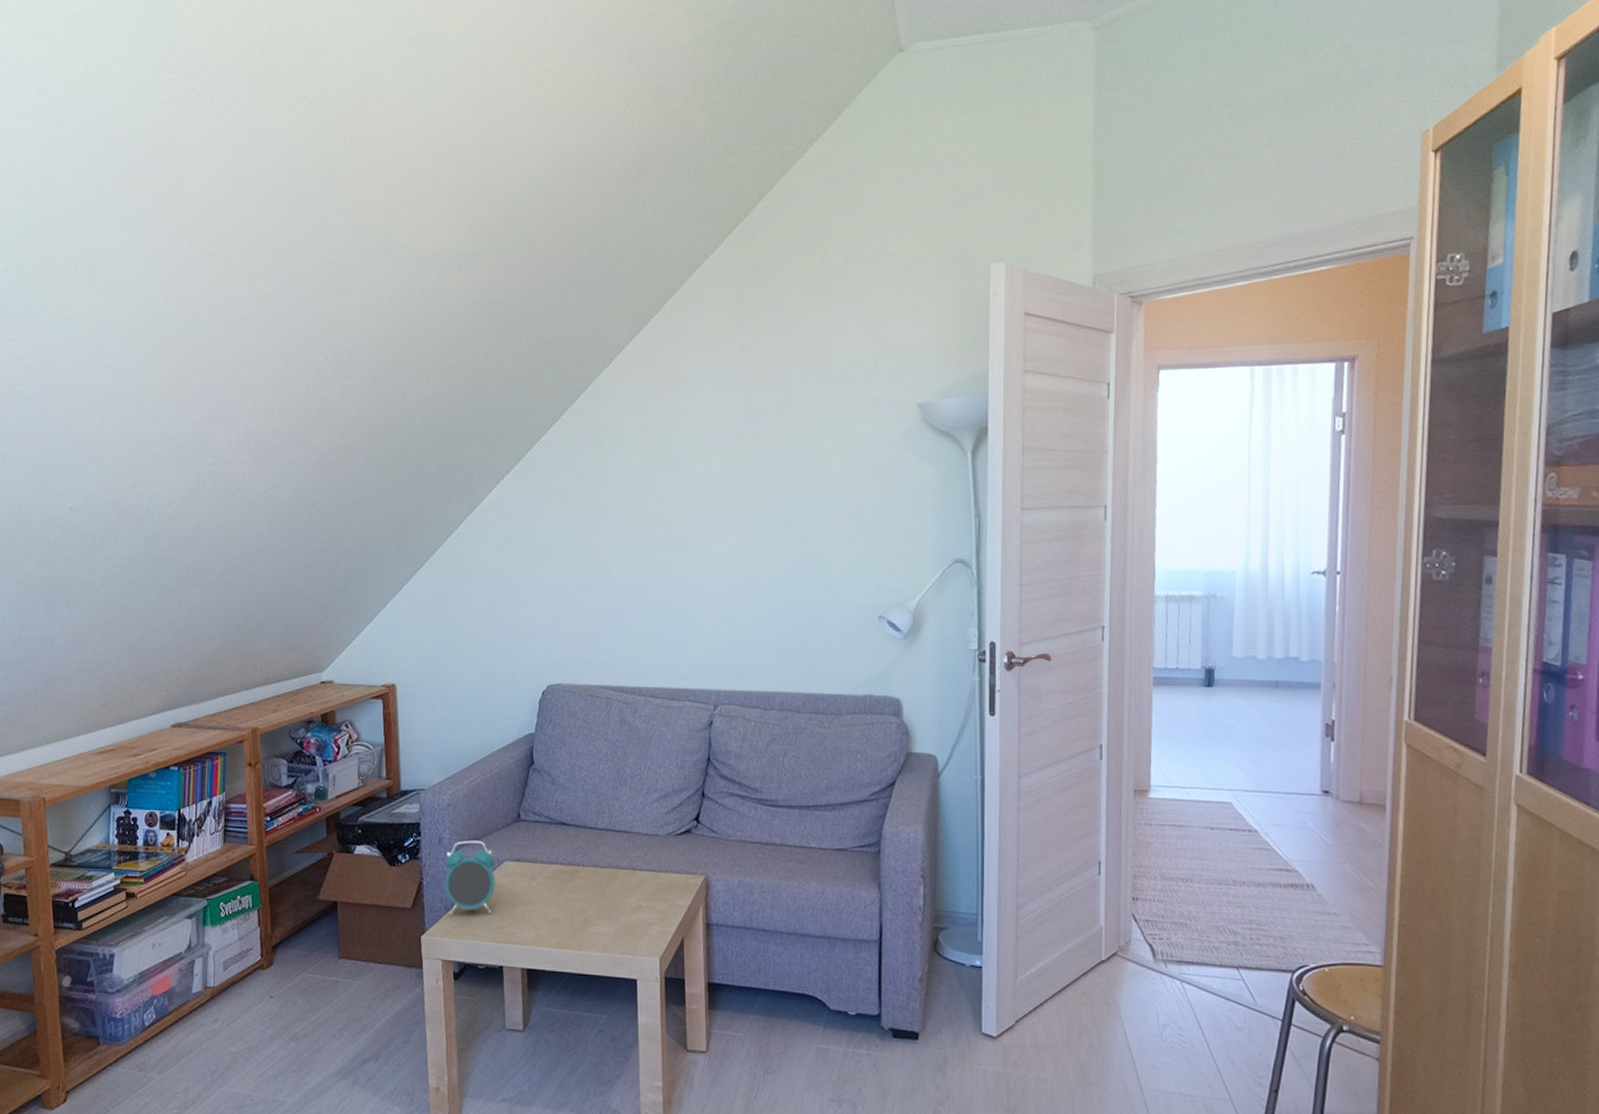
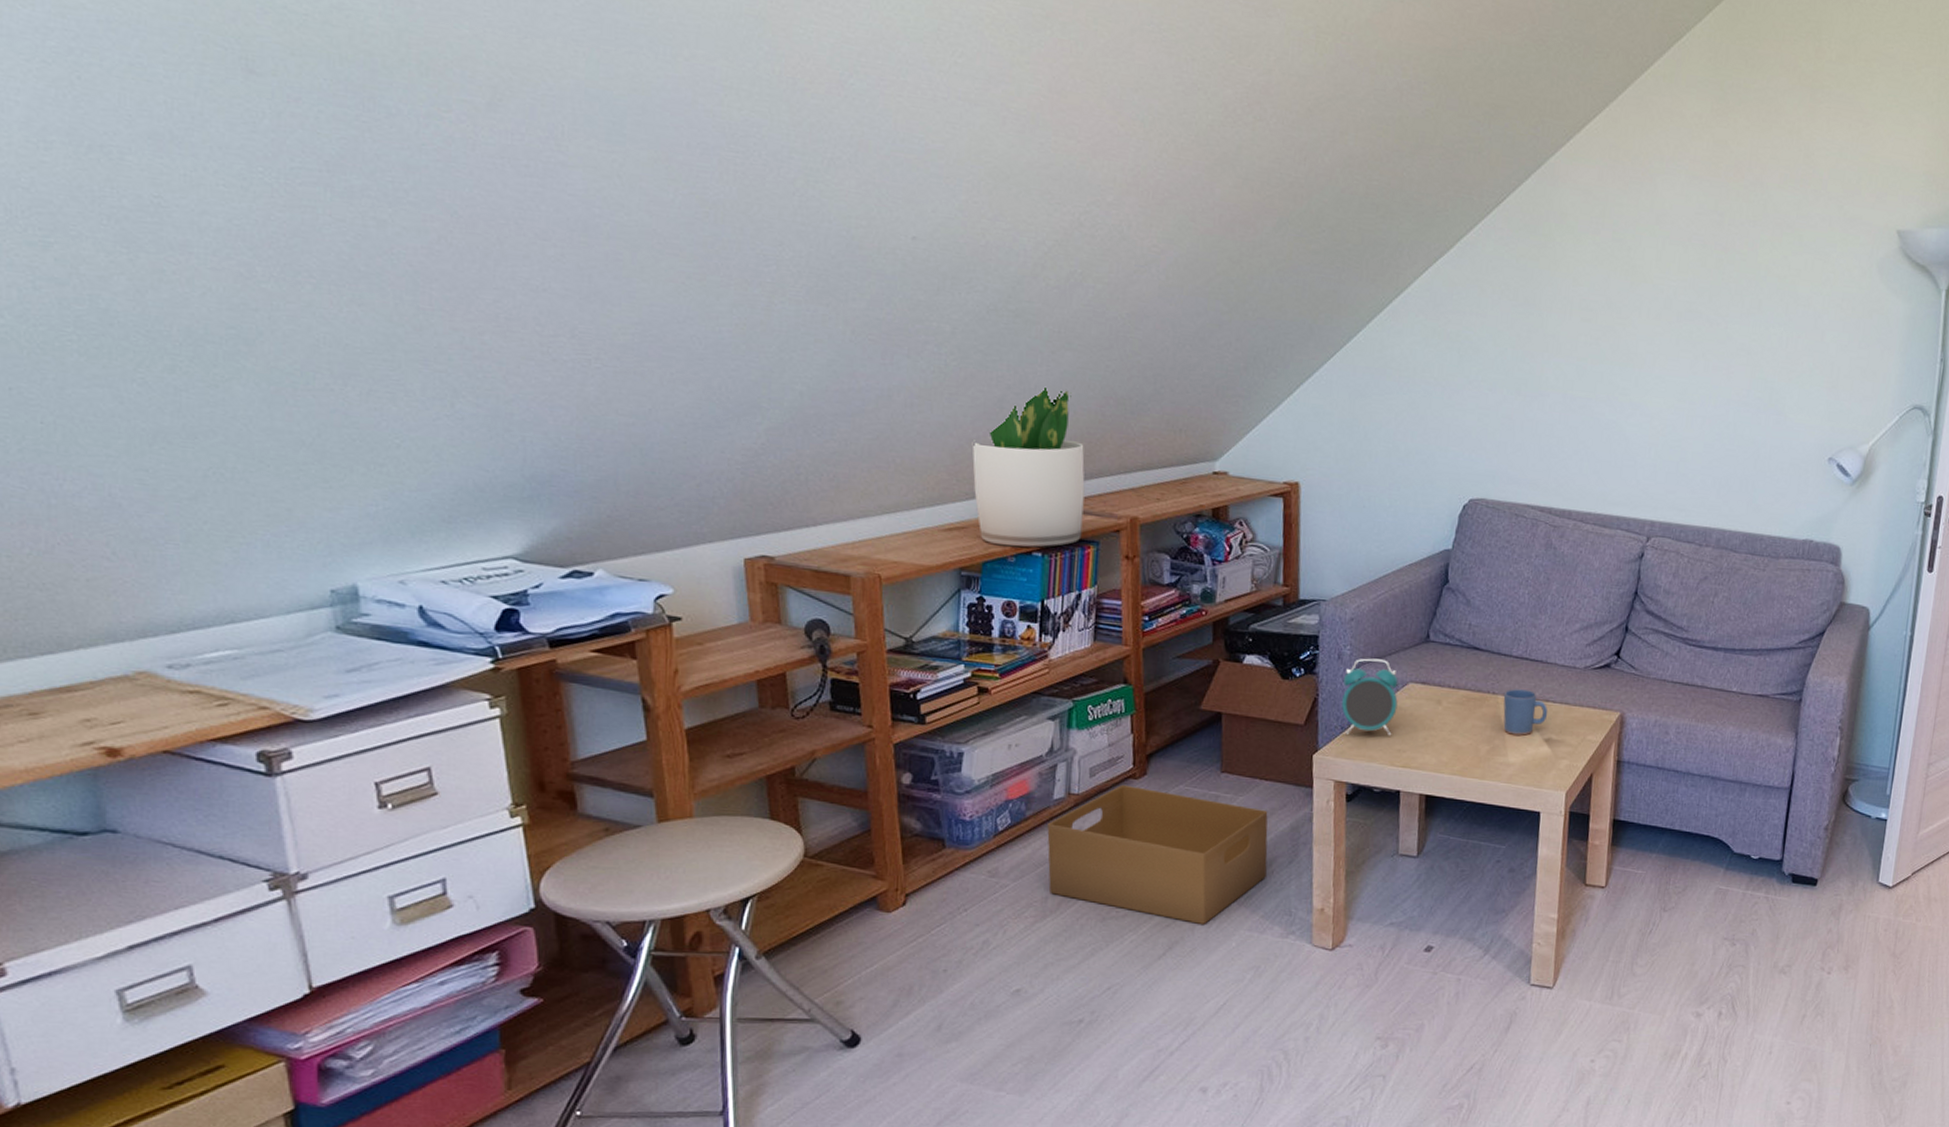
planter: none [118,622,213,764] -> present [972,388,1085,548]
storage basket: none [187,975,385,1108] -> present [1047,784,1268,924]
mug: none [592,859,636,905] -> present [1503,688,1548,736]

